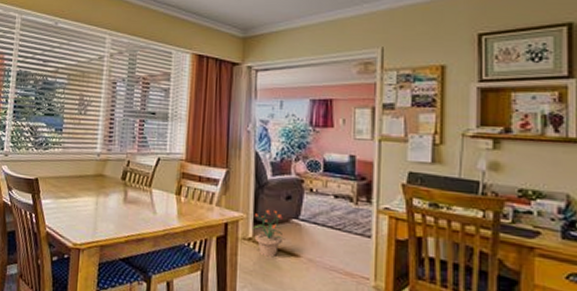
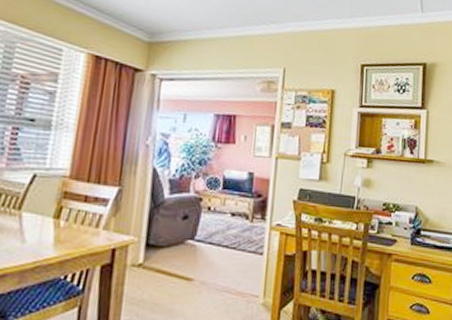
potted plant: present [251,210,285,257] -> none [142,232,179,284]

